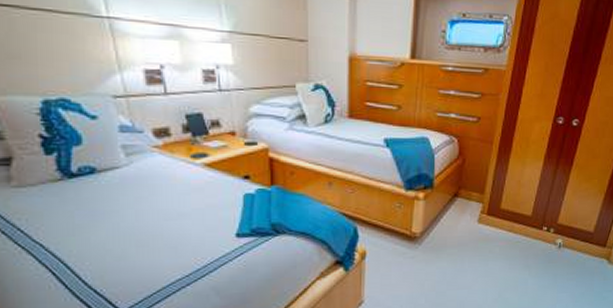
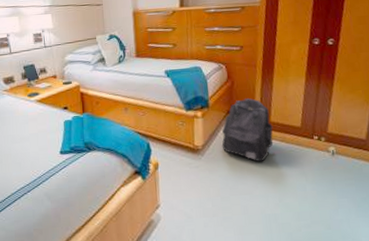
backpack: none [443,180,502,254] -> present [221,98,274,162]

